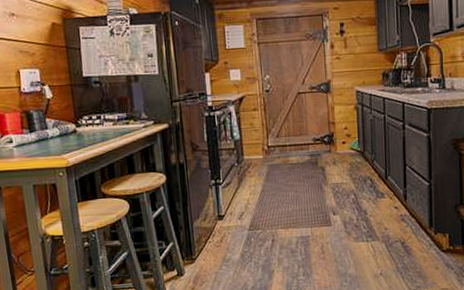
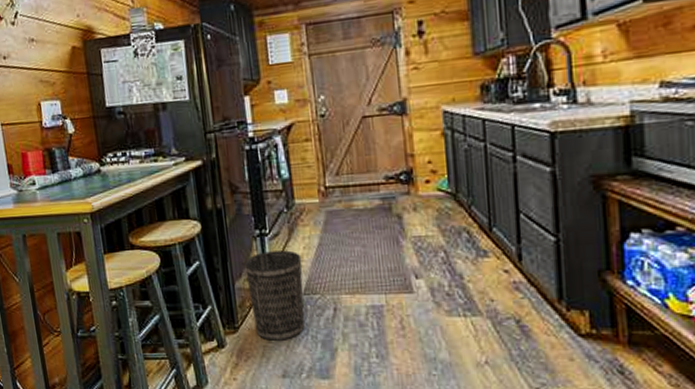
wastebasket: none [202,196,250,268] -> present [244,250,305,341]

